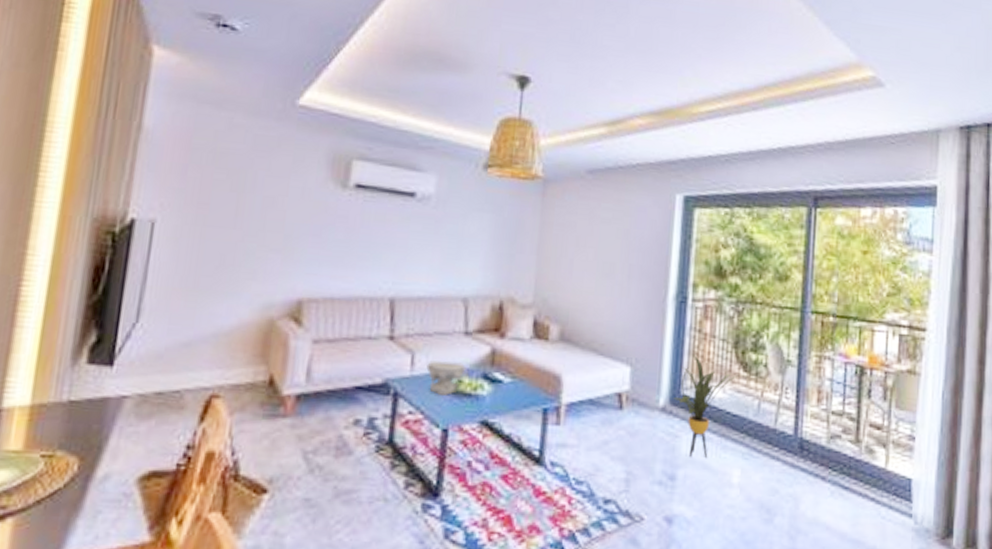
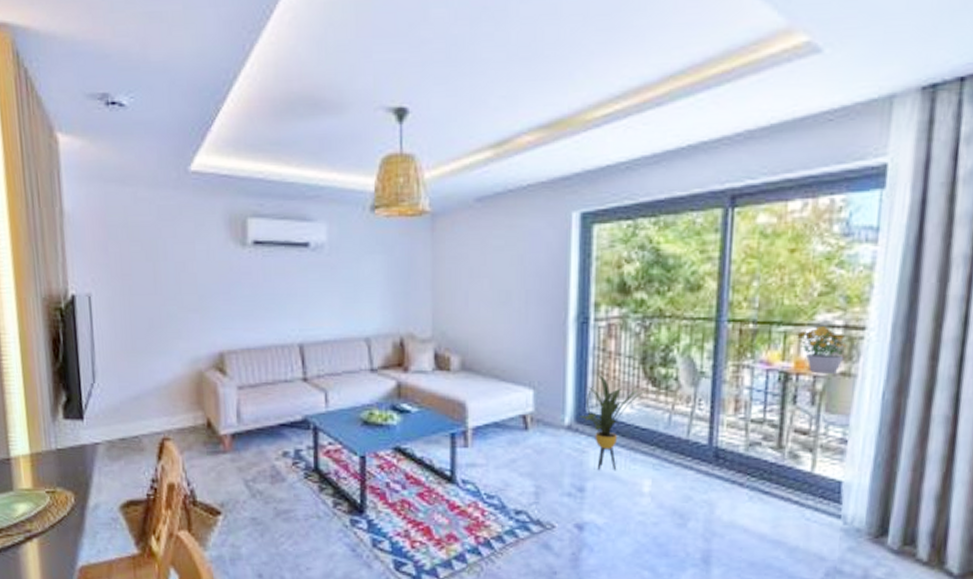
decorative bowl: present [426,360,466,396] -> none [339,397,375,427]
flowerpot: none [870,325,911,372] -> present [797,326,847,375]

